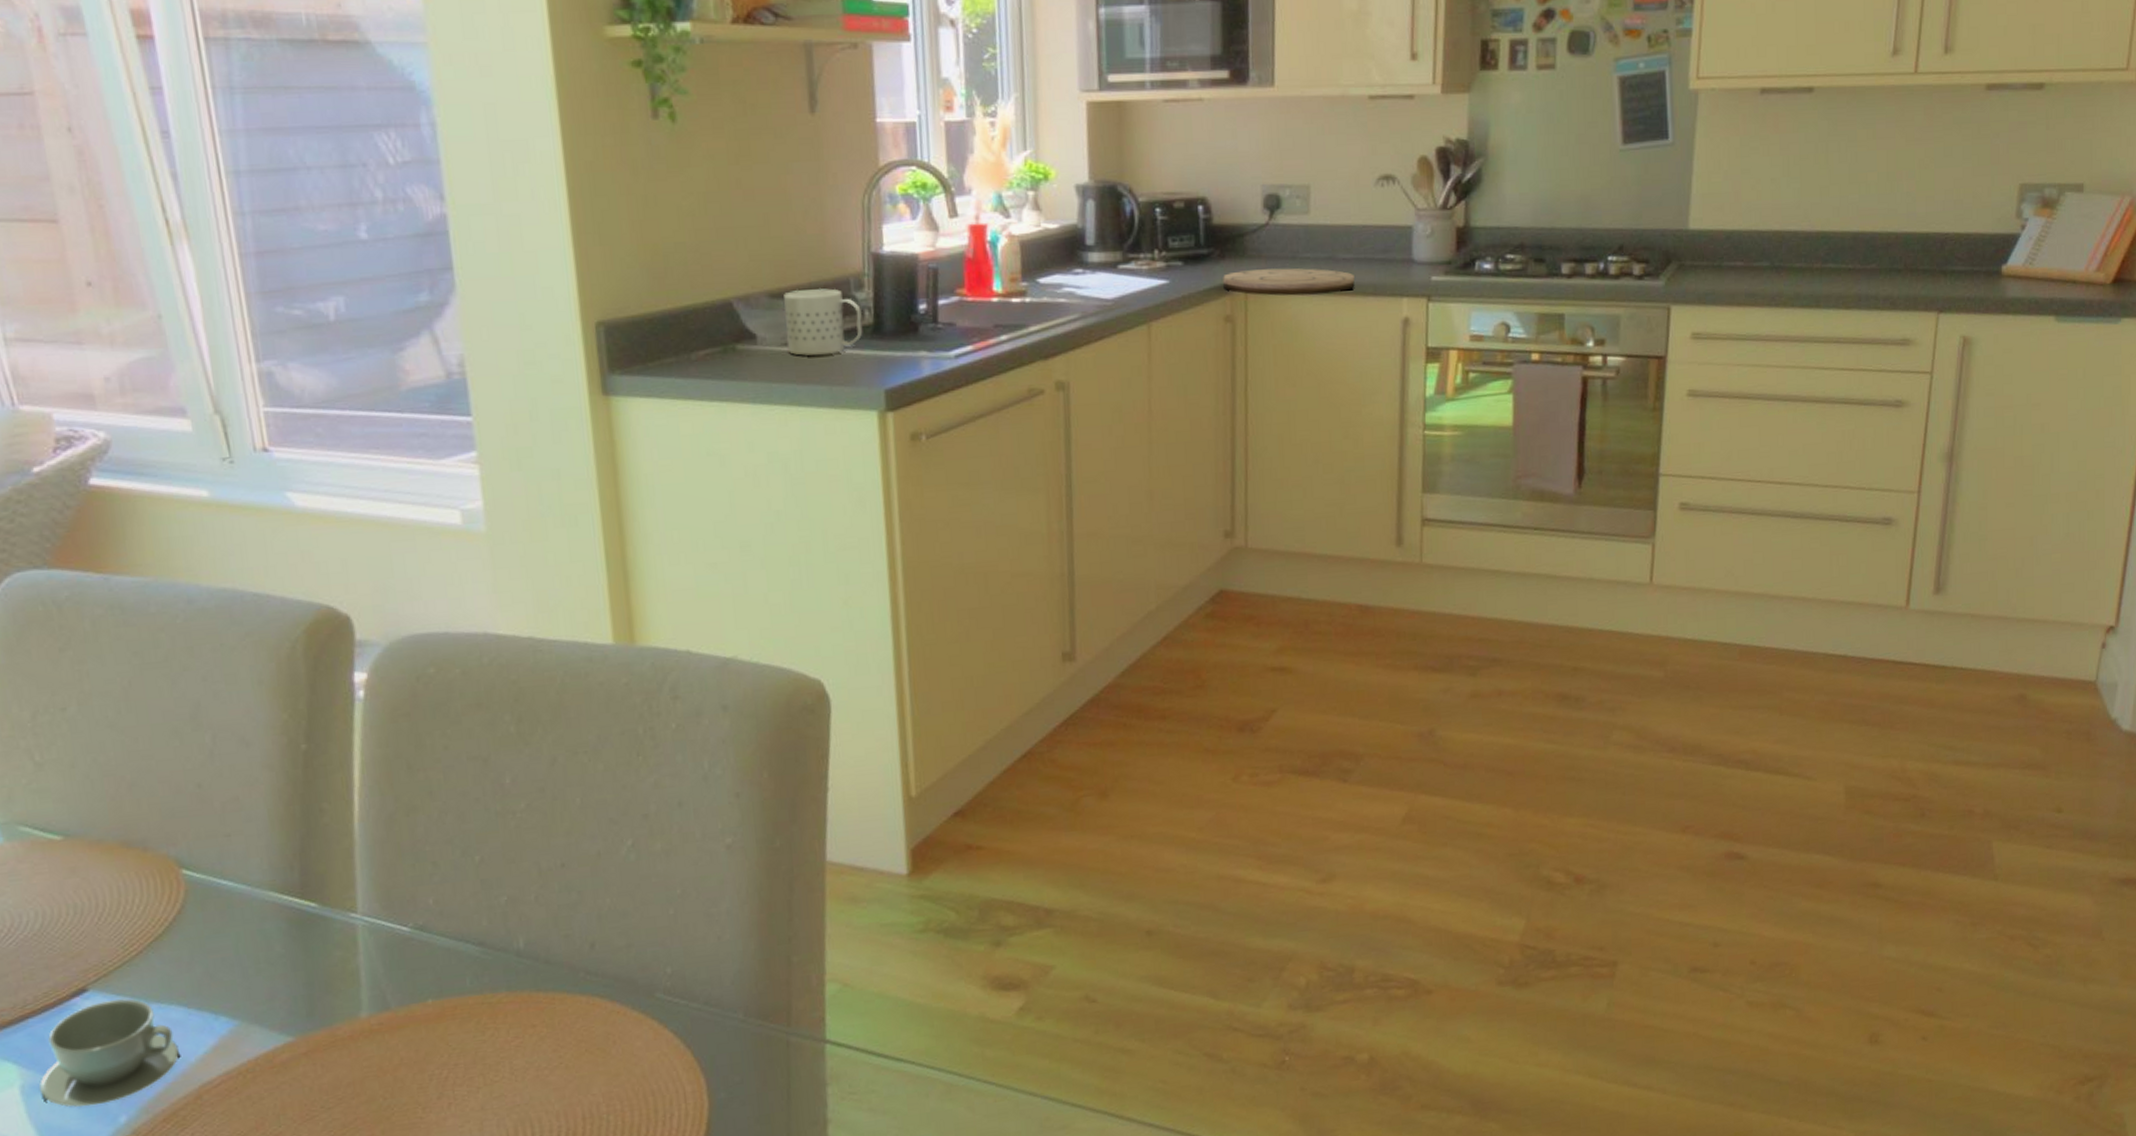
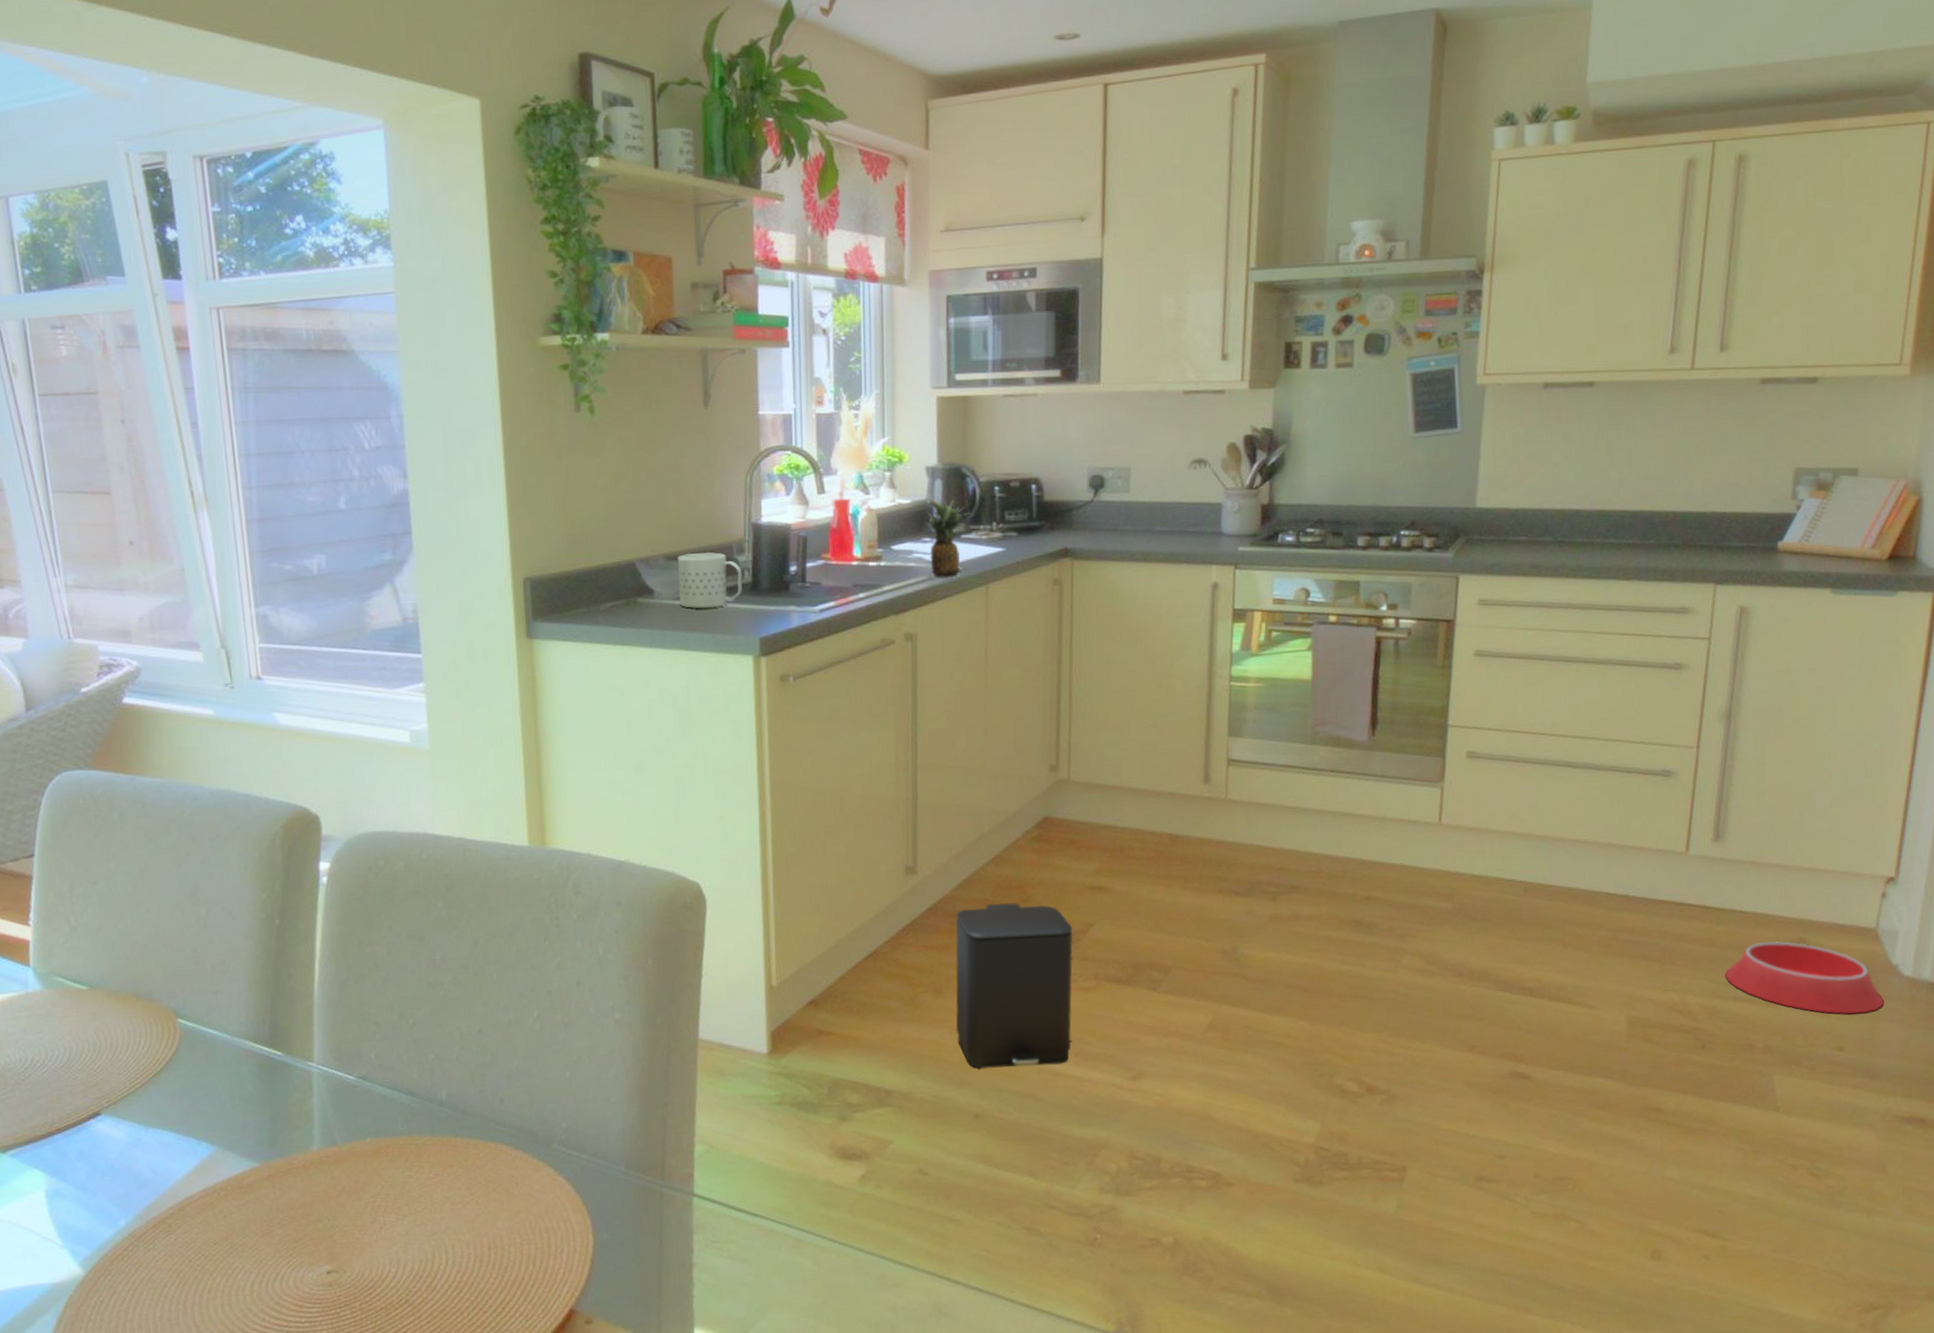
teacup: present [38,998,179,1107] -> none [59,1123,169,1211]
fruit: none [1076,221,1128,317] -> present [926,498,971,579]
pedal bin: none [1121,689,1254,879] -> present [955,902,1073,1068]
cutting board: present [1223,268,1355,296] -> none [1052,538,1169,563]
pet bowl: none [1945,698,2103,774] -> present [1725,941,1884,1014]

